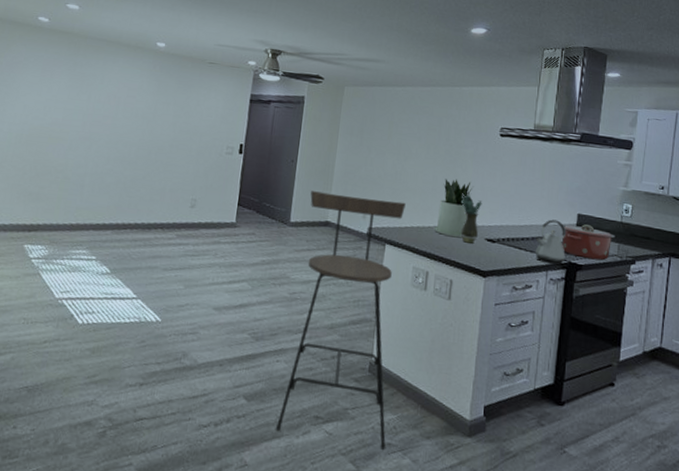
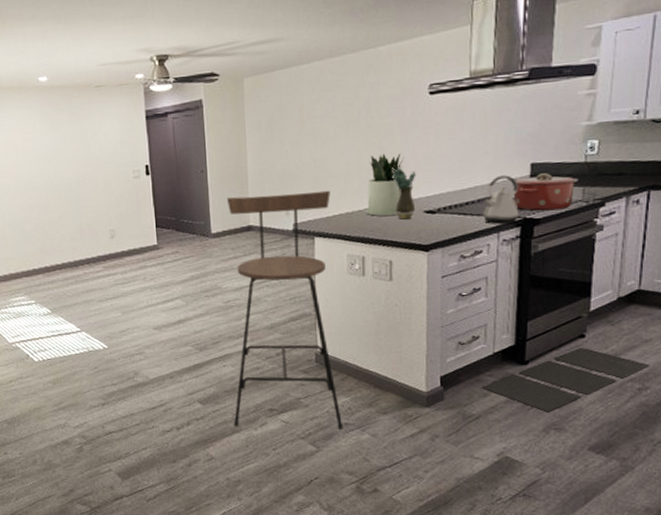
door mat: none [521,396,669,460] -> present [481,348,651,413]

